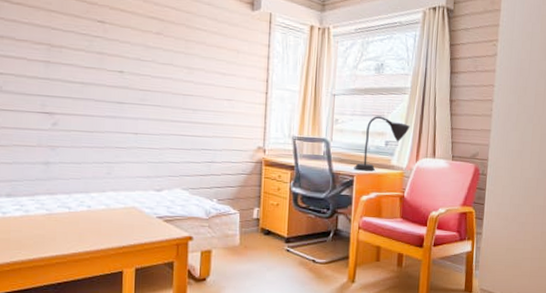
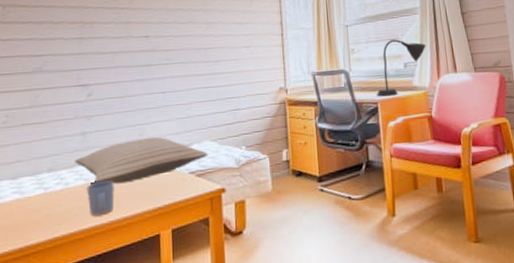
pillow: none [36,176,178,219] -> present [75,136,208,184]
mug: none [48,213,78,246] -> present [87,180,115,216]

